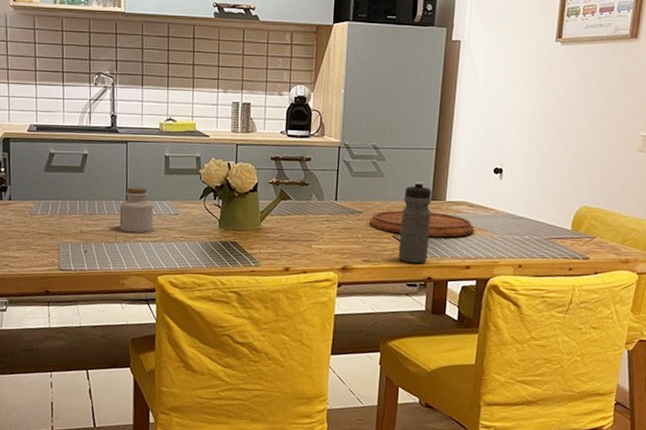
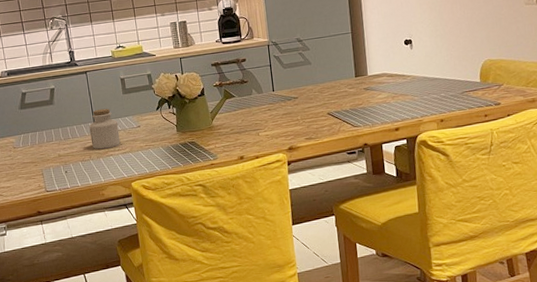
cutting board: present [369,210,474,238] -> none [305,86,397,111]
water bottle: present [398,181,432,263] -> none [331,62,361,134]

